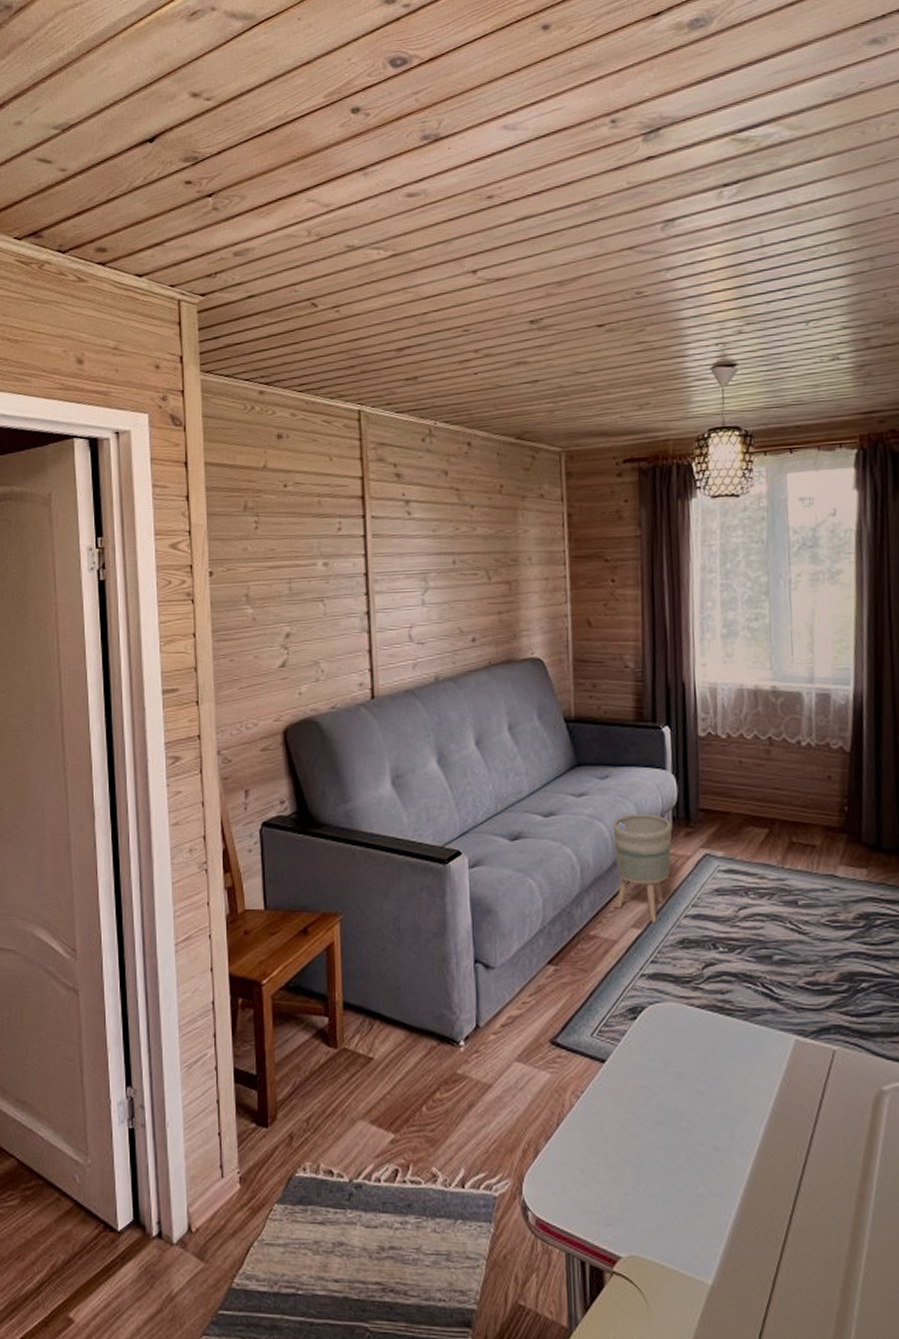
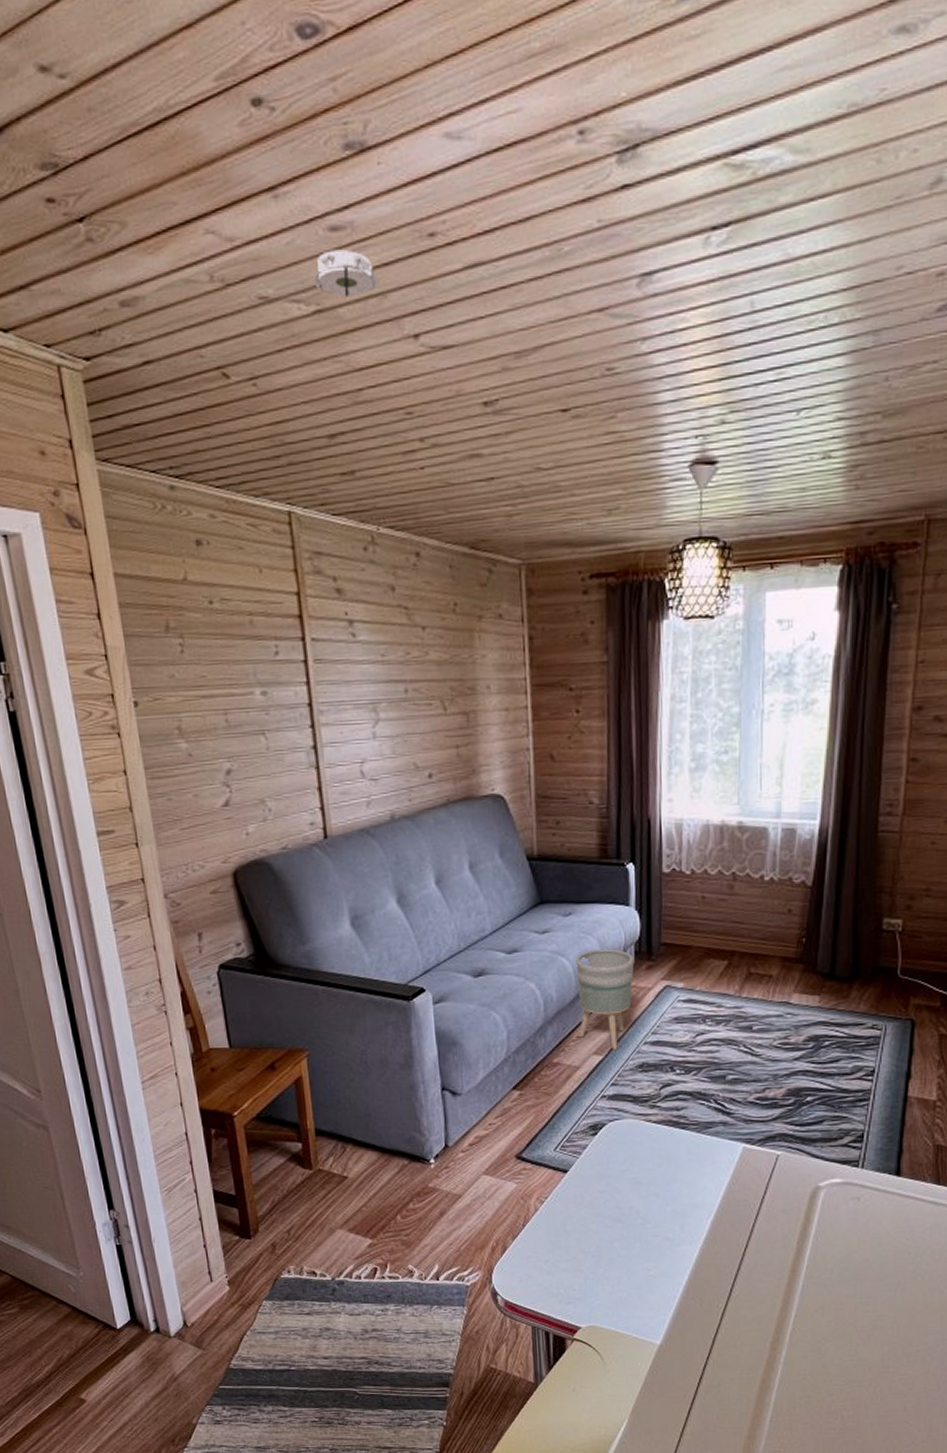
smoke detector: none [390,209,445,245] -> present [312,249,379,297]

